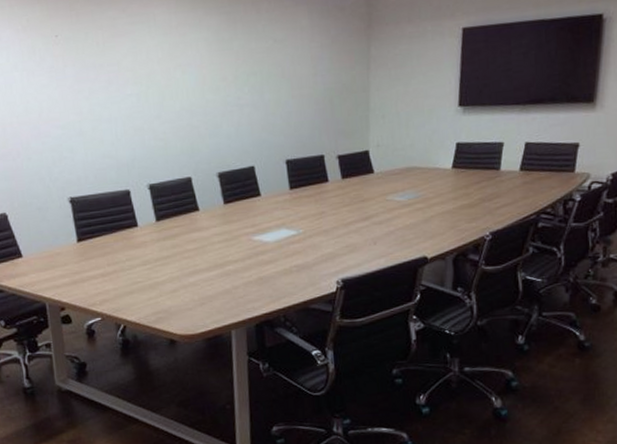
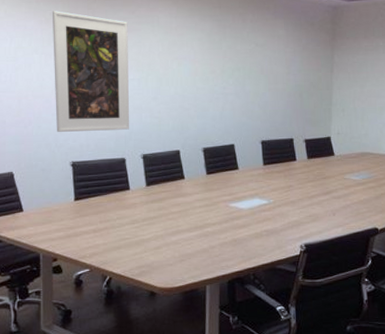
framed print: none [30,15,132,164] -> present [53,11,130,132]

